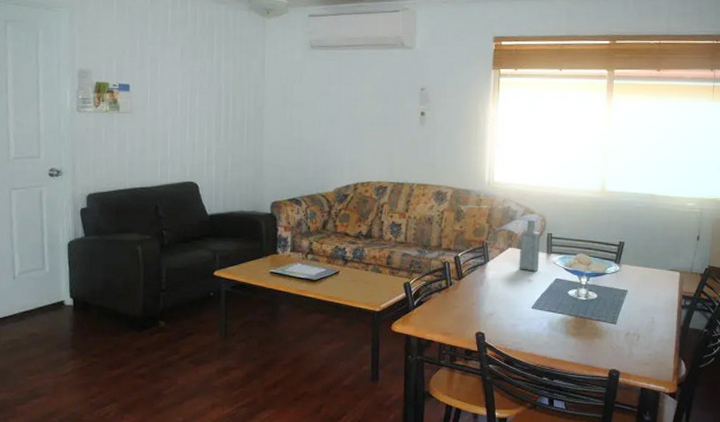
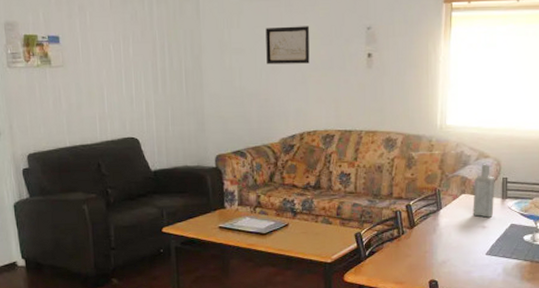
wall art: none [325,84,368,119] -> present [265,26,310,65]

